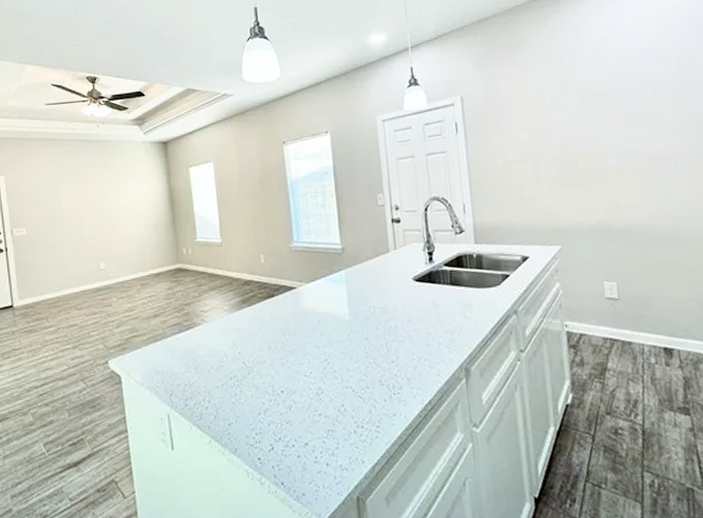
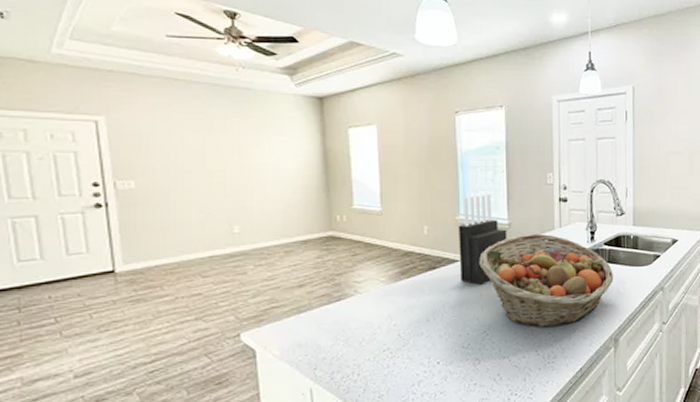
knife block: none [293,219,341,313] -> present [458,193,507,286]
fruit basket: none [315,256,458,356] -> present [479,233,613,328]

